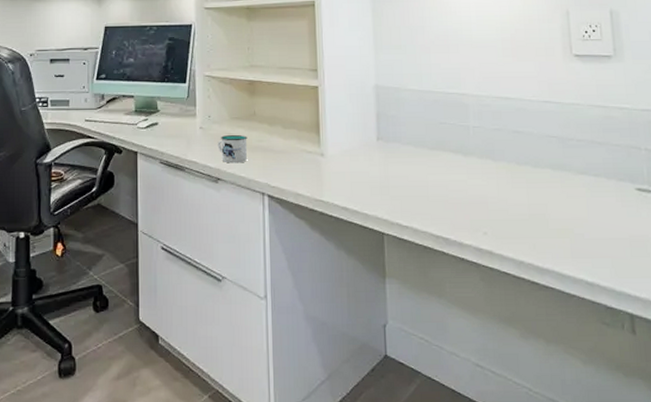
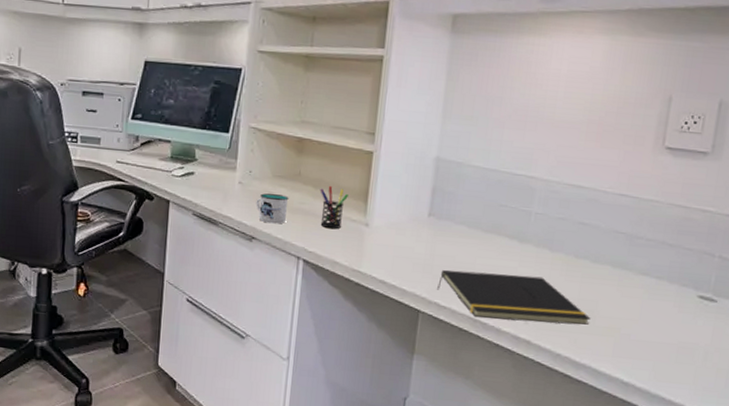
pen holder: none [275,121,301,161] -> present [320,185,348,229]
notepad: none [396,187,544,234] -> present [437,269,591,325]

